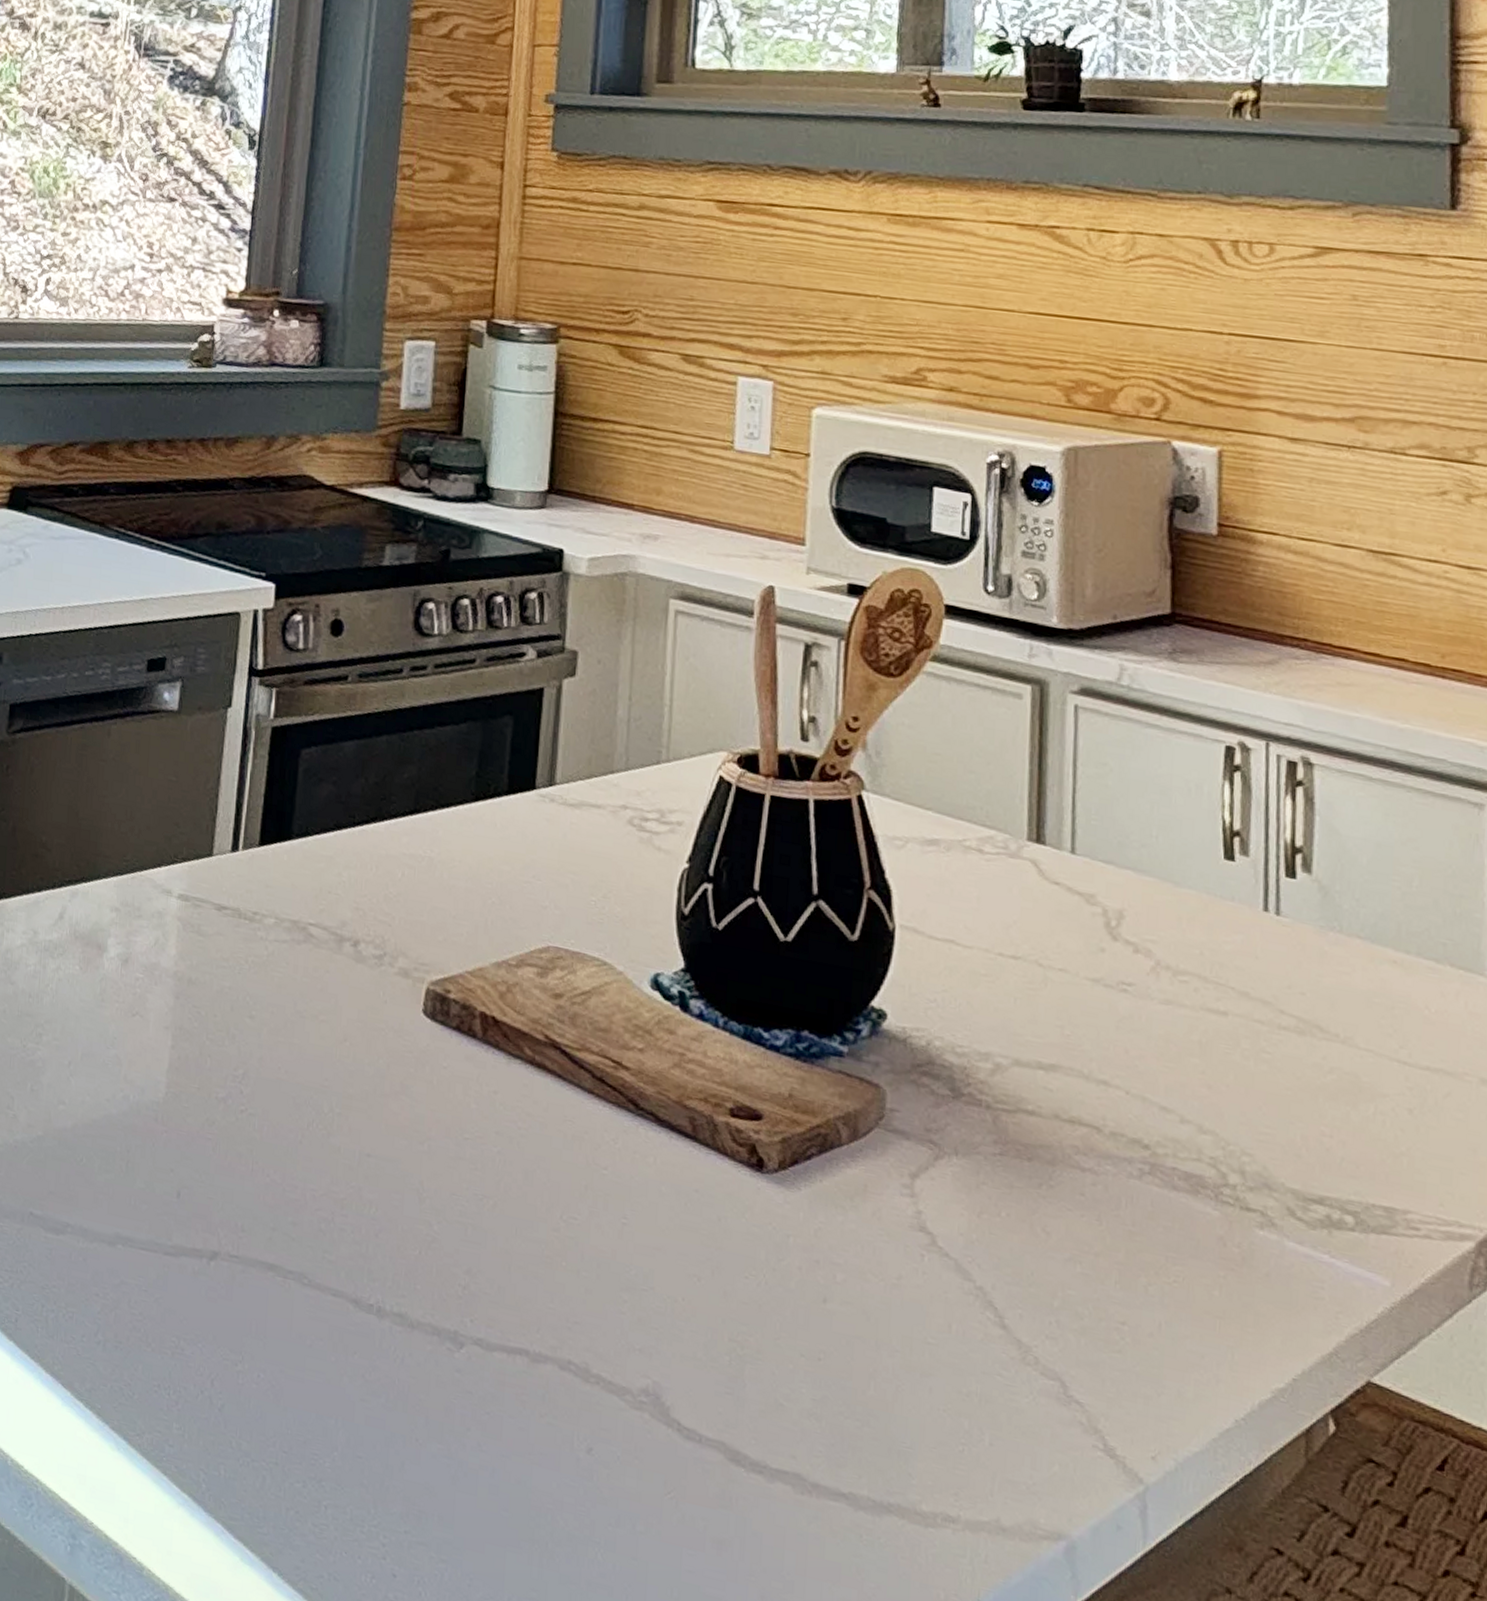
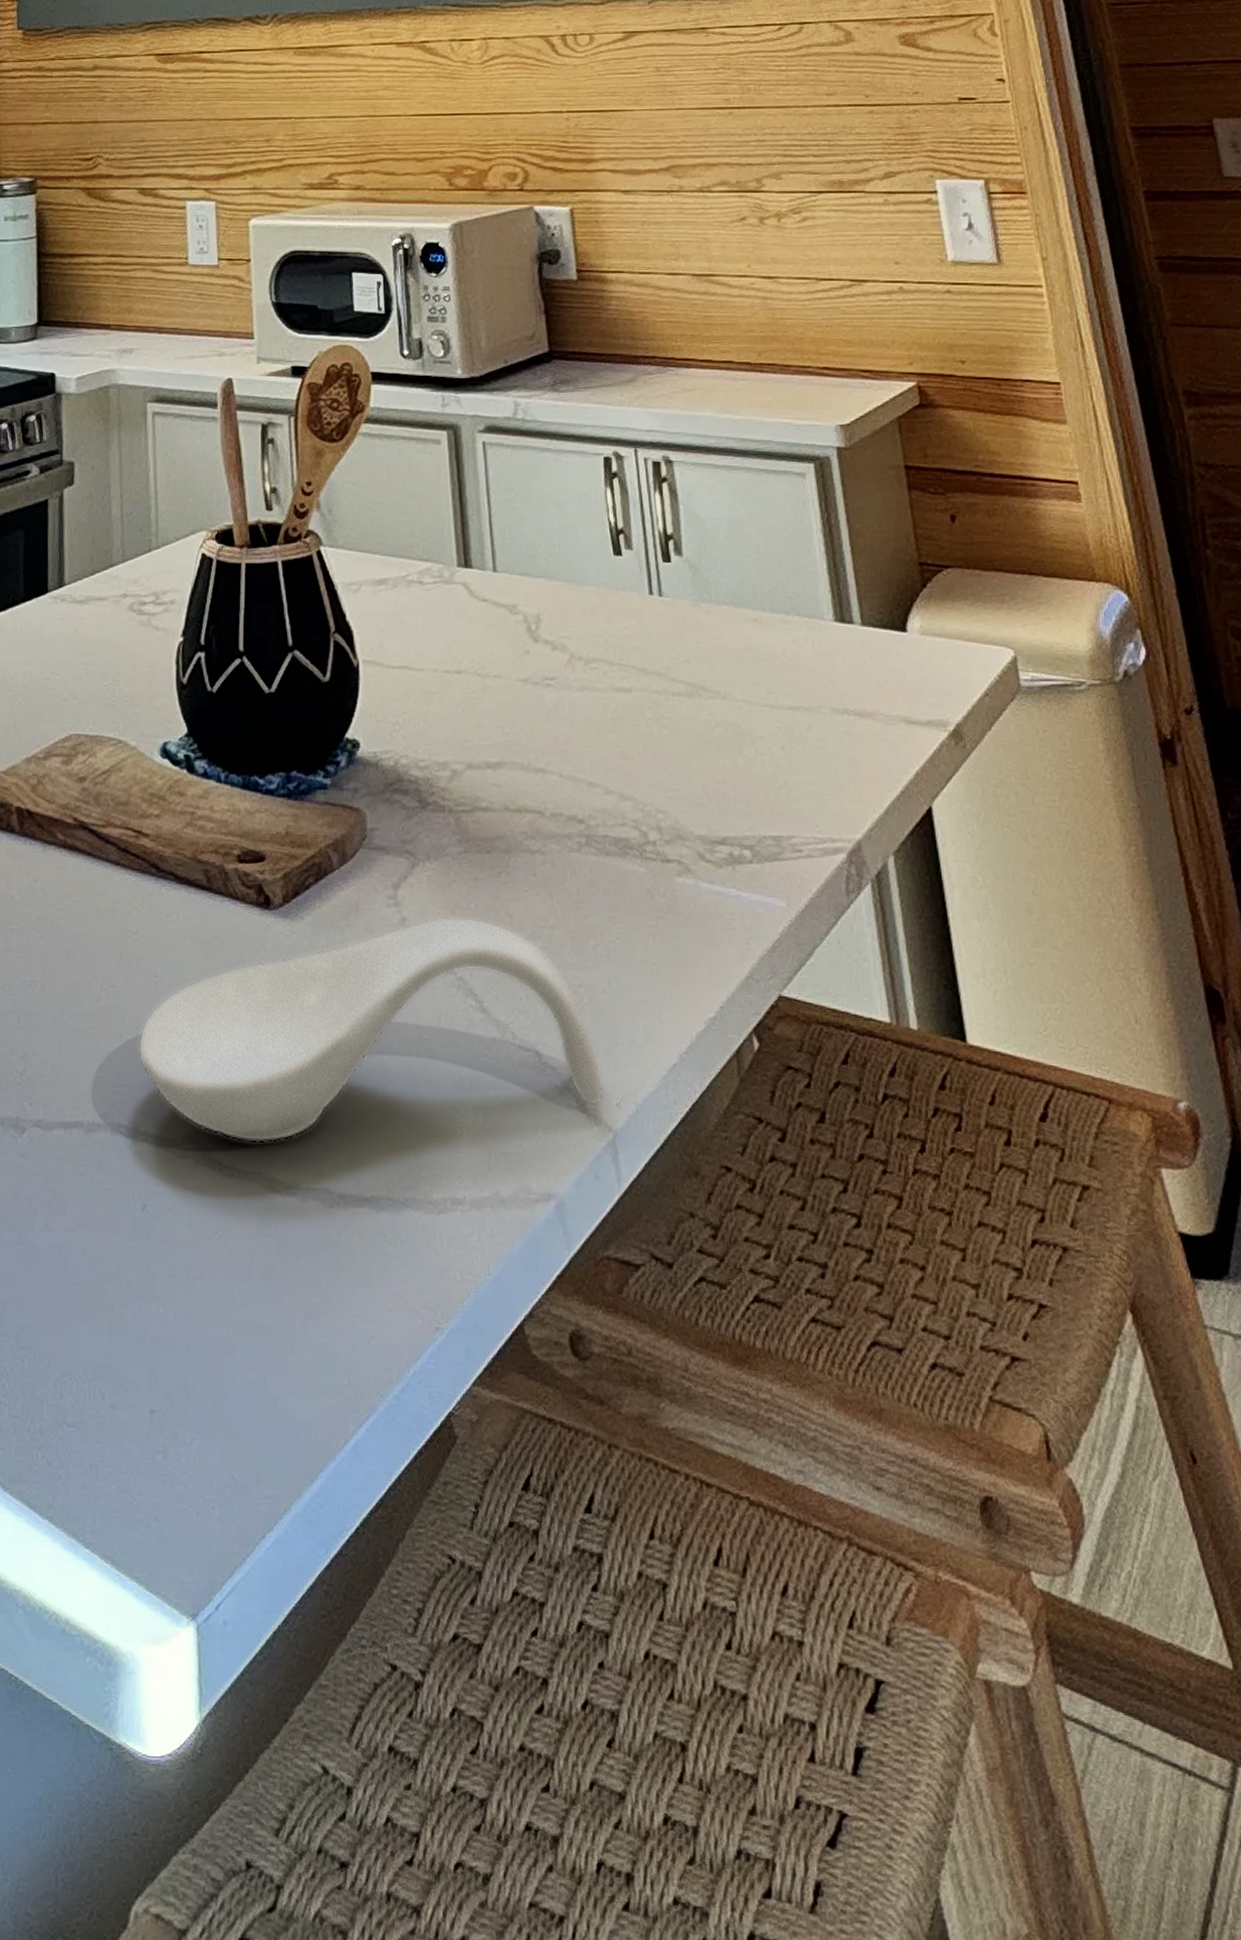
spoon rest: none [596,1217,1139,1455] -> present [137,916,604,1144]

